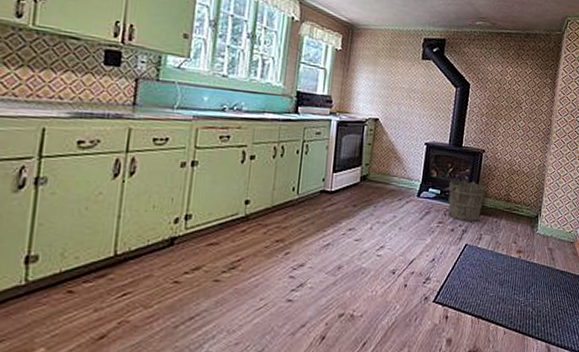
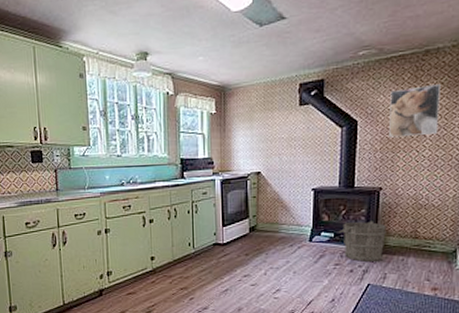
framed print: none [494,62,536,108] -> present [389,84,441,138]

